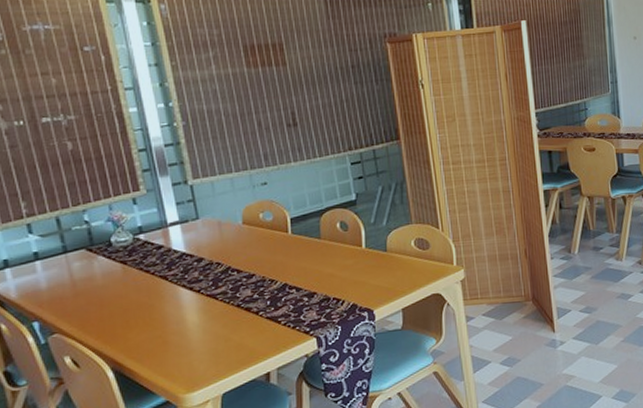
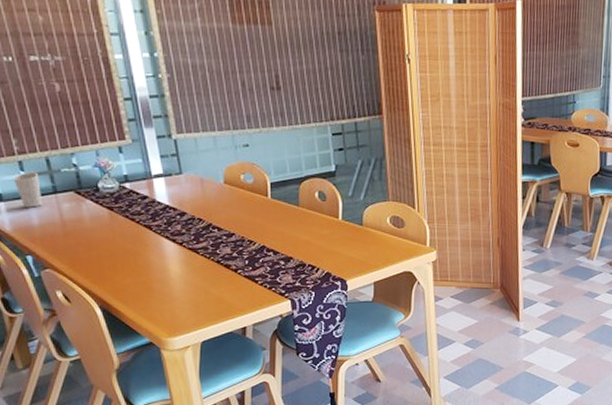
cup: none [20,233,50,271] -> present [13,172,42,208]

